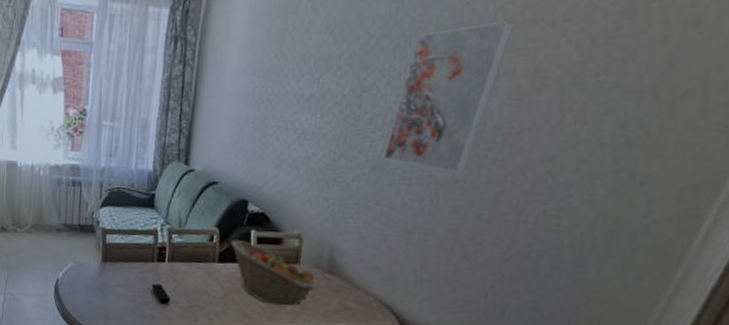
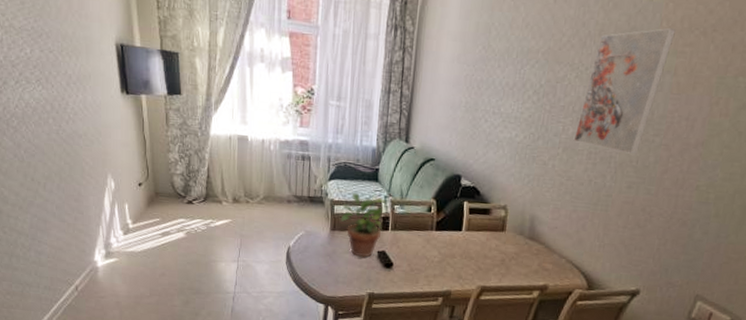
potted plant: none [112,221,163,292] -> present [340,193,387,258]
fruit basket: present [231,240,318,306] -> none [447,210,521,268]

